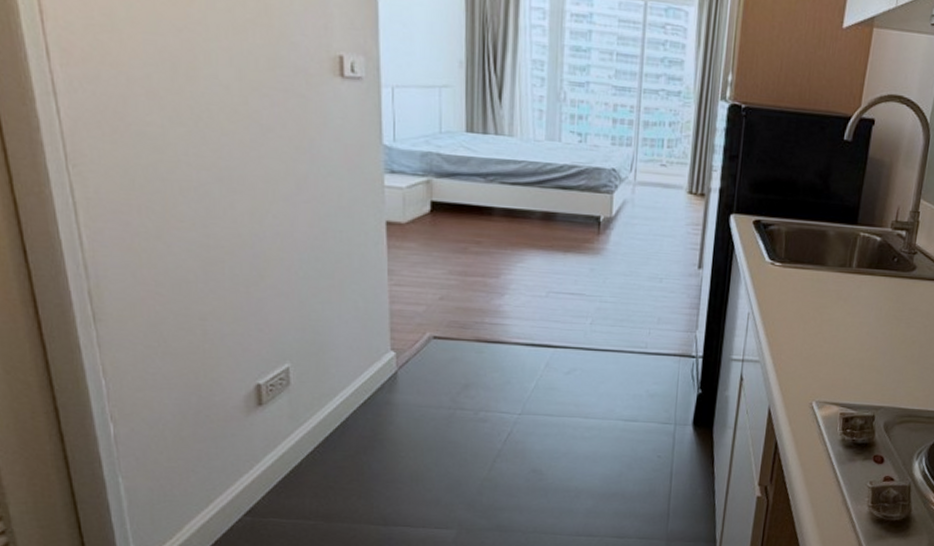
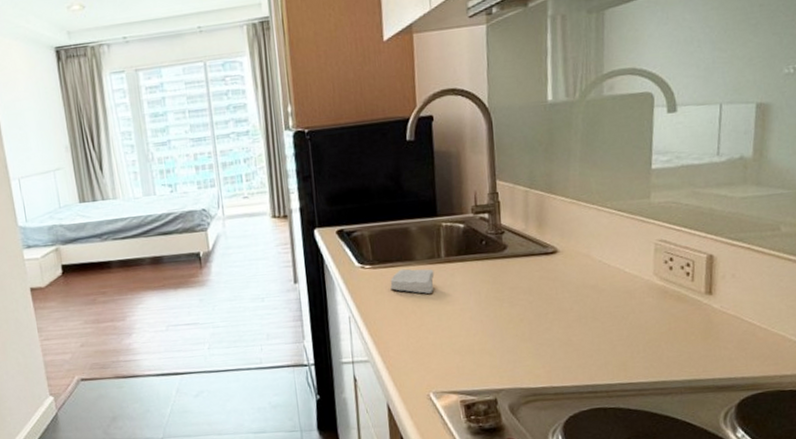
soap bar: none [796,272,843,302] -> present [390,268,435,294]

